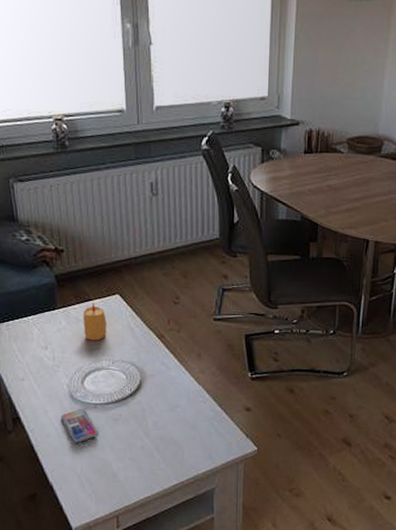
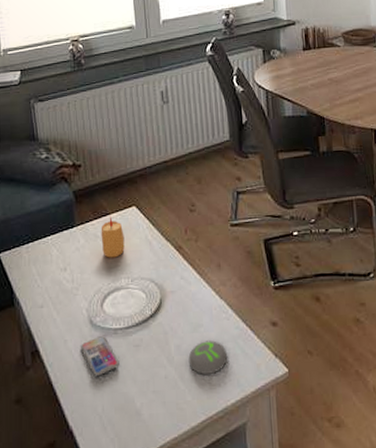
coaster: none [164,419,202,447] -> present [188,340,228,374]

